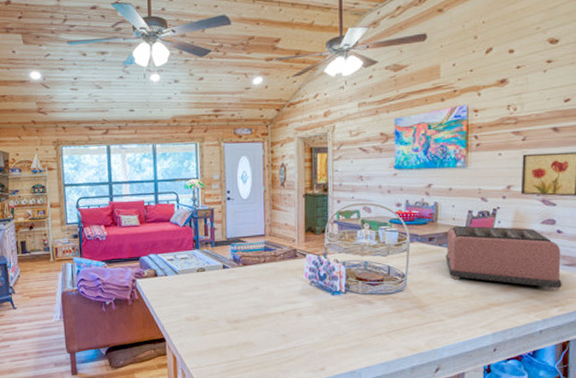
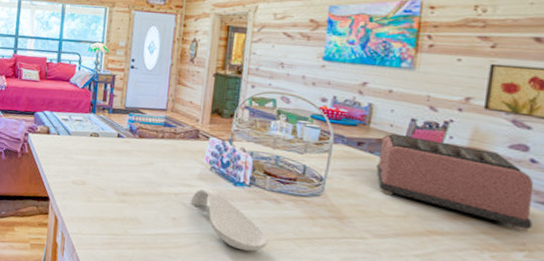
spoon rest: none [296,303,366,352] -> present [190,188,269,251]

